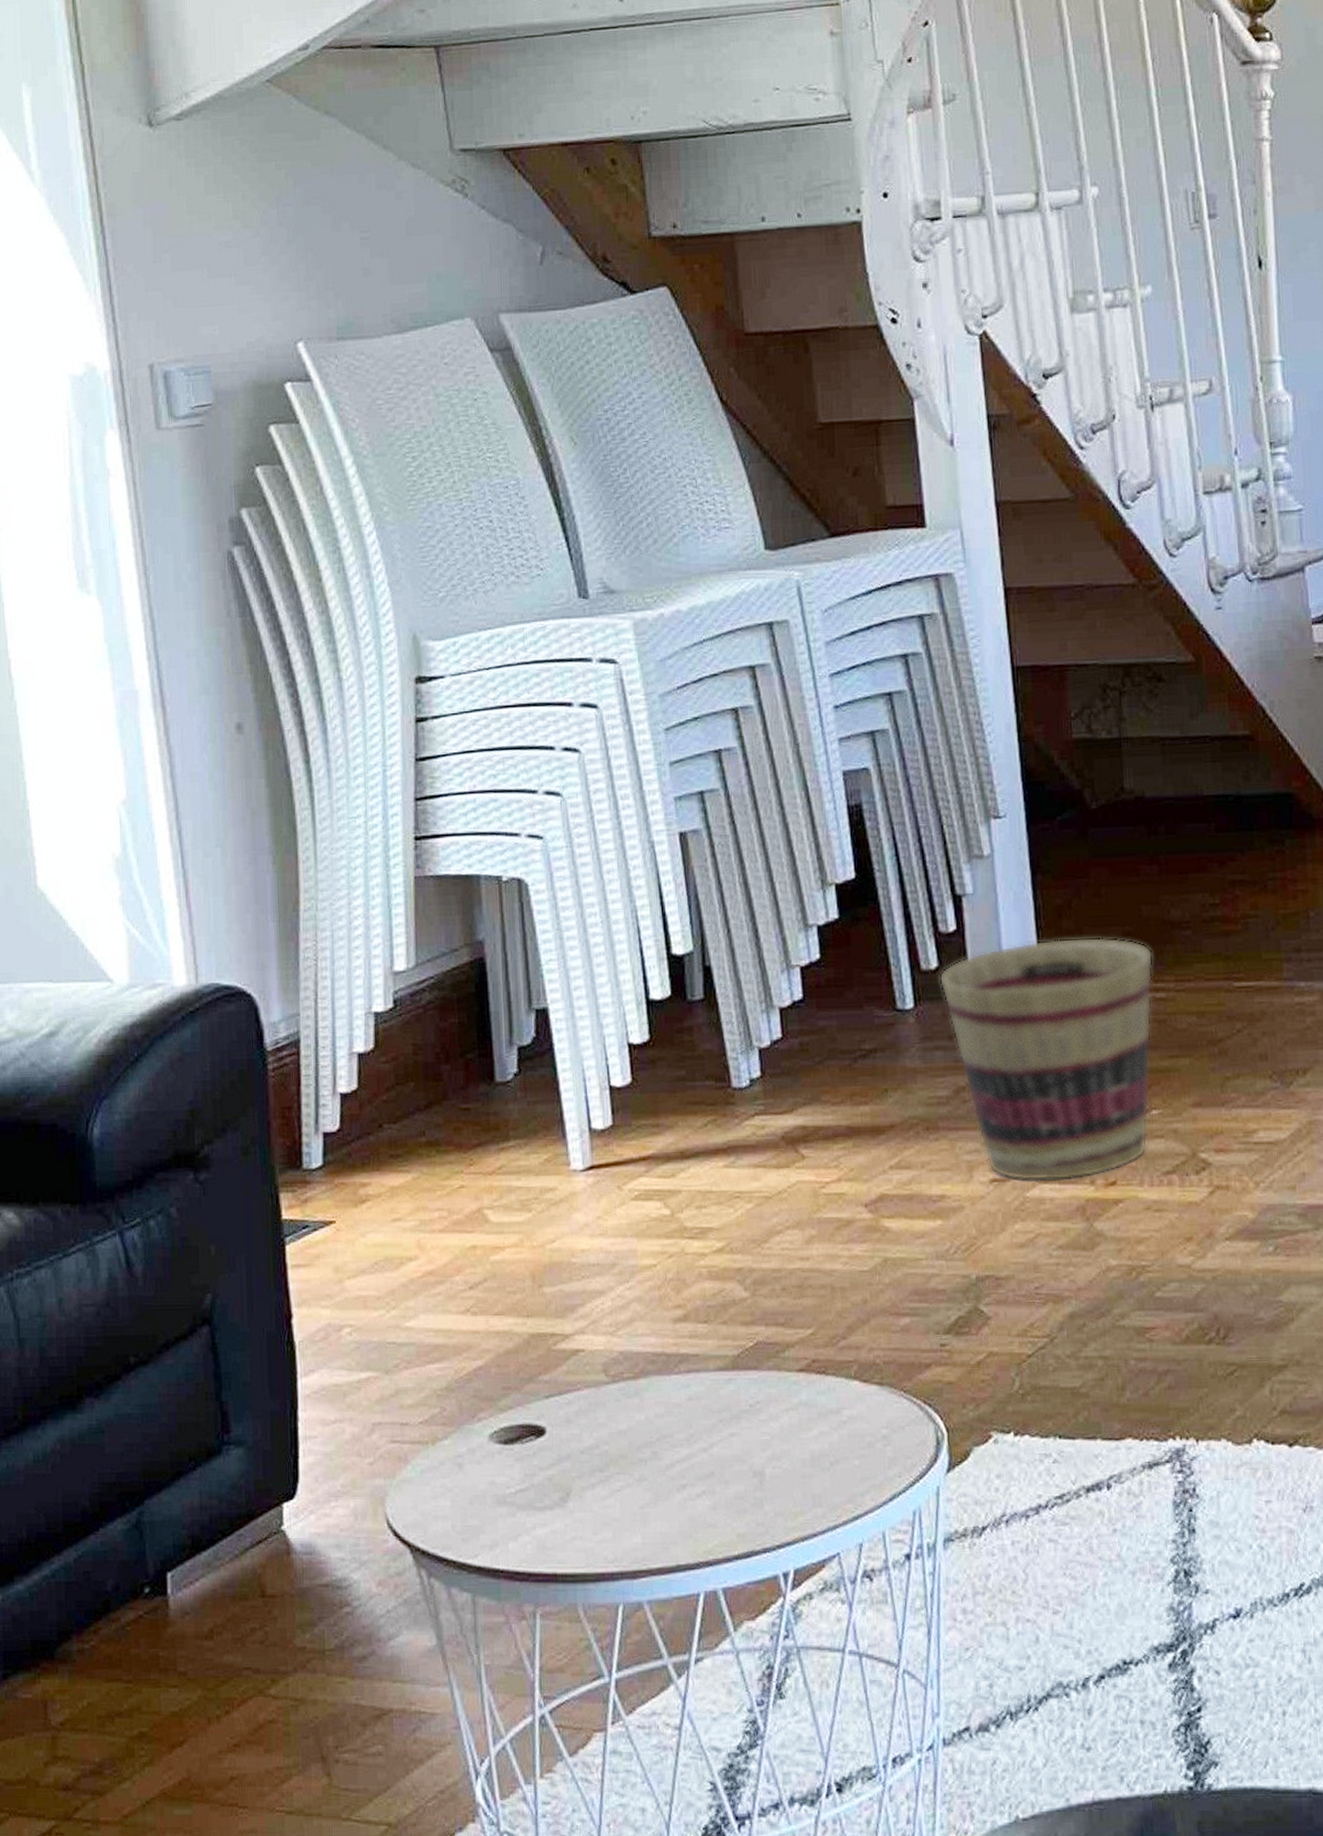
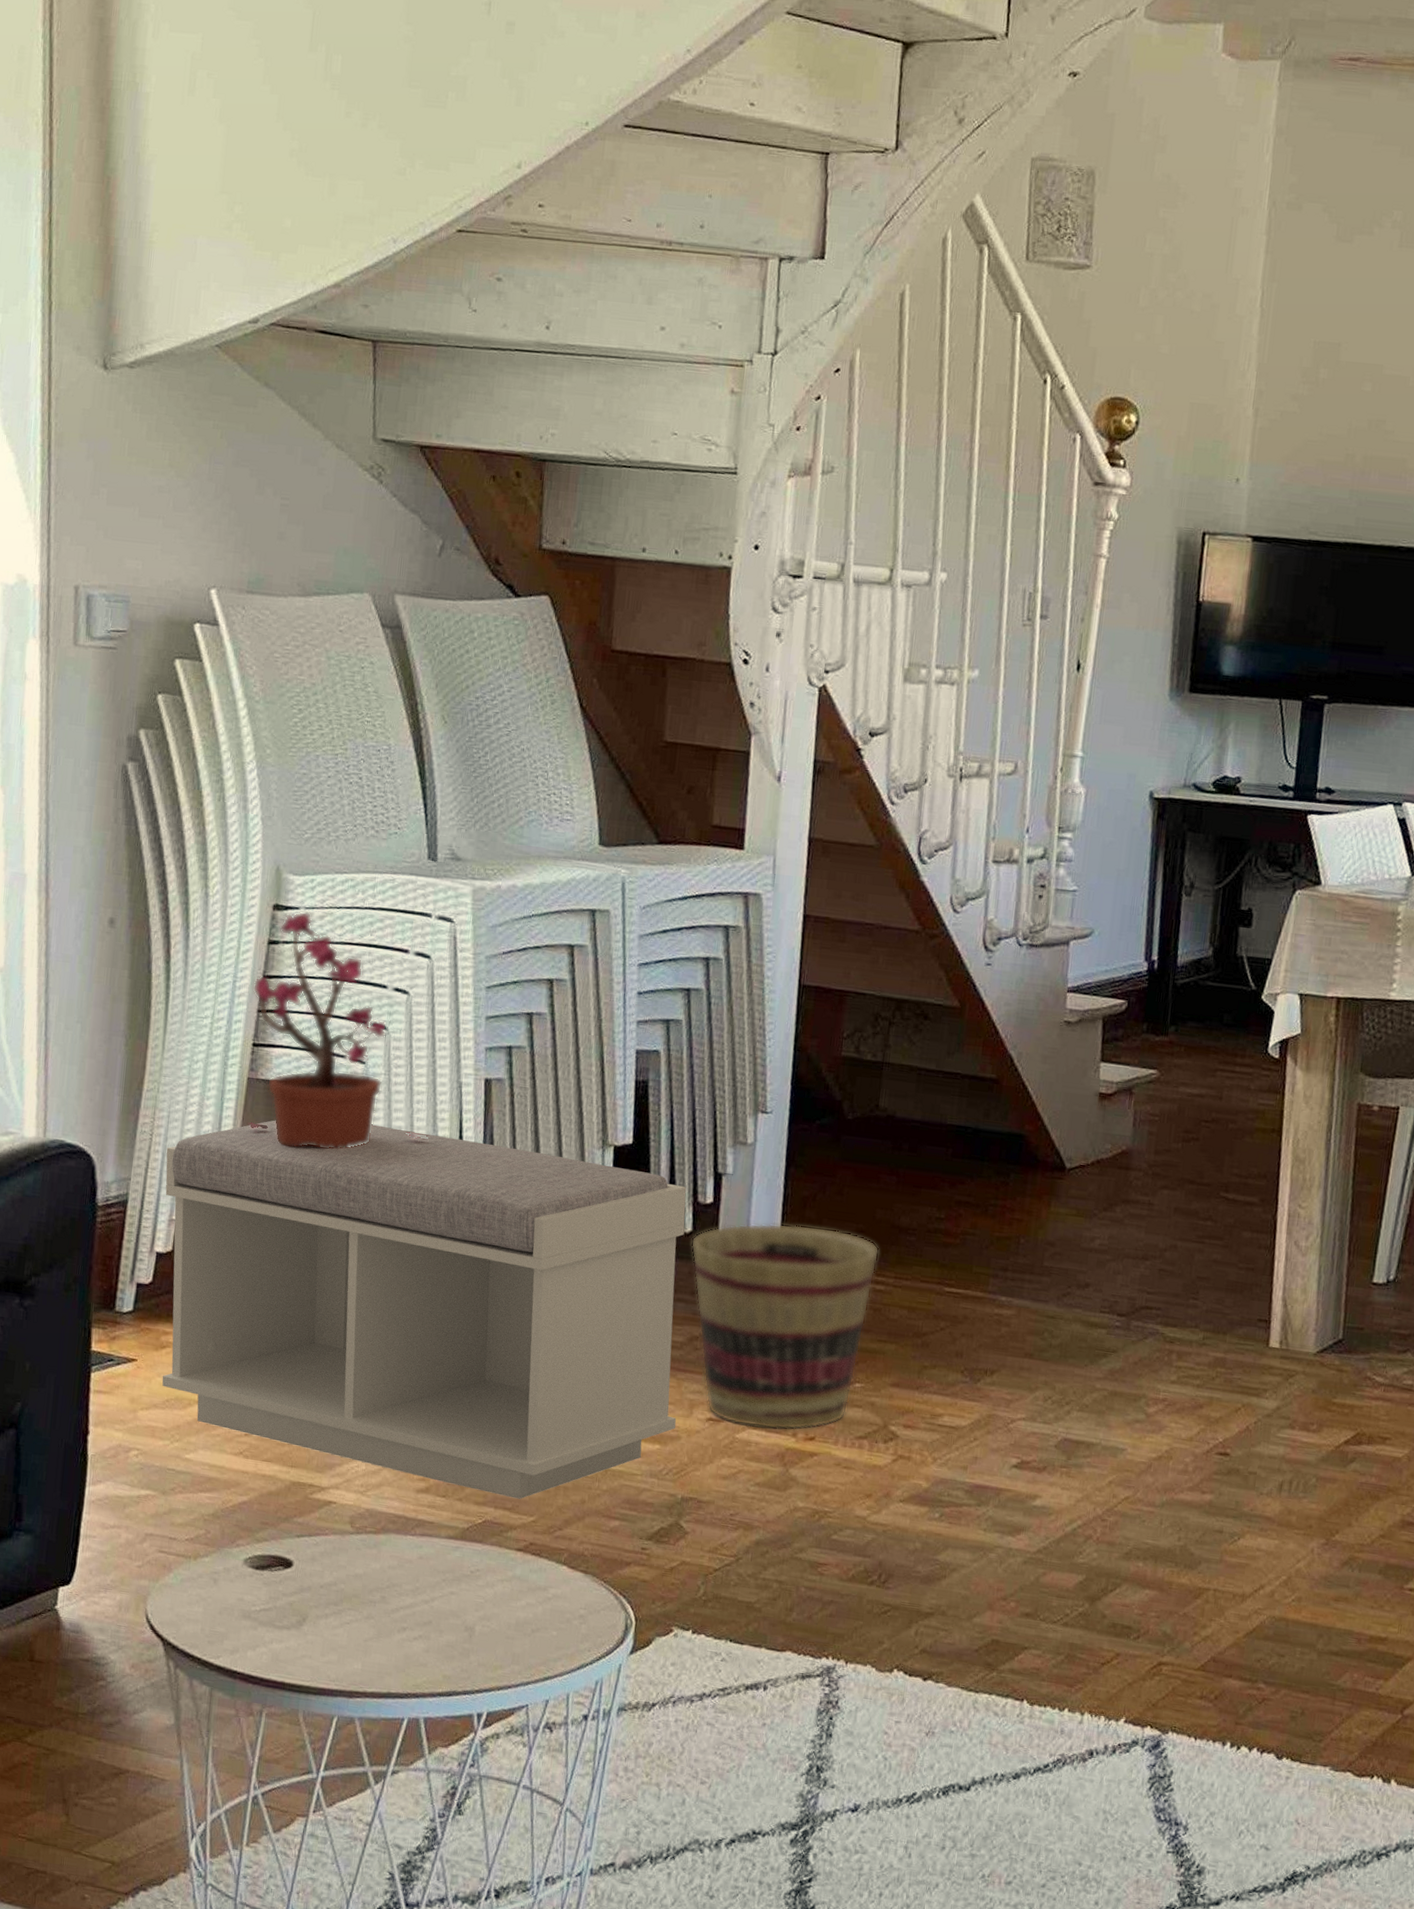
bench: none [335,904,957,1311] -> present [162,1120,687,1499]
potted plant: none [405,679,626,946] -> present [246,911,428,1149]

